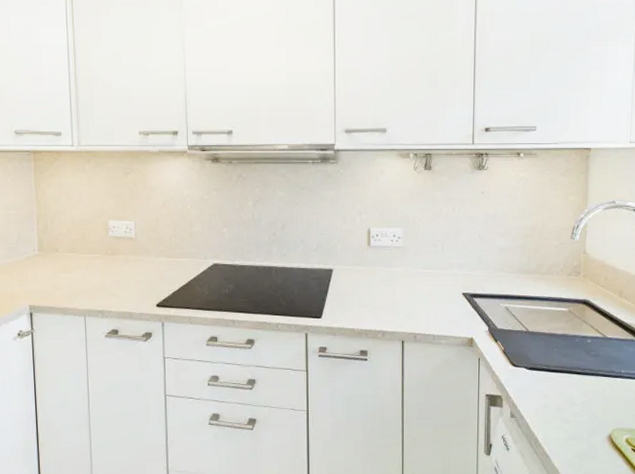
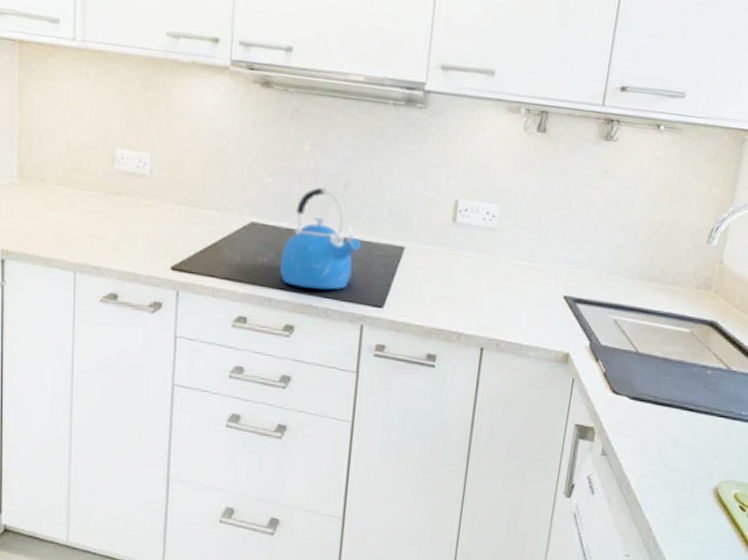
kettle: none [238,231,299,309] -> present [279,187,362,290]

